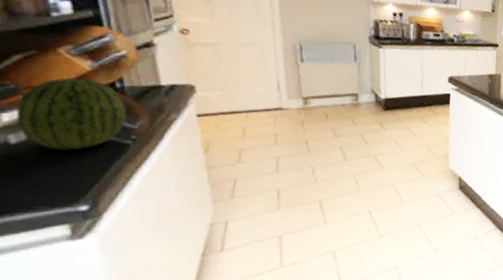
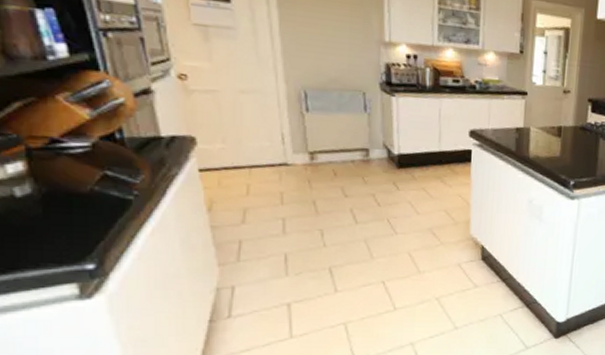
fruit: present [15,77,127,150] -> none [19,127,128,205]

